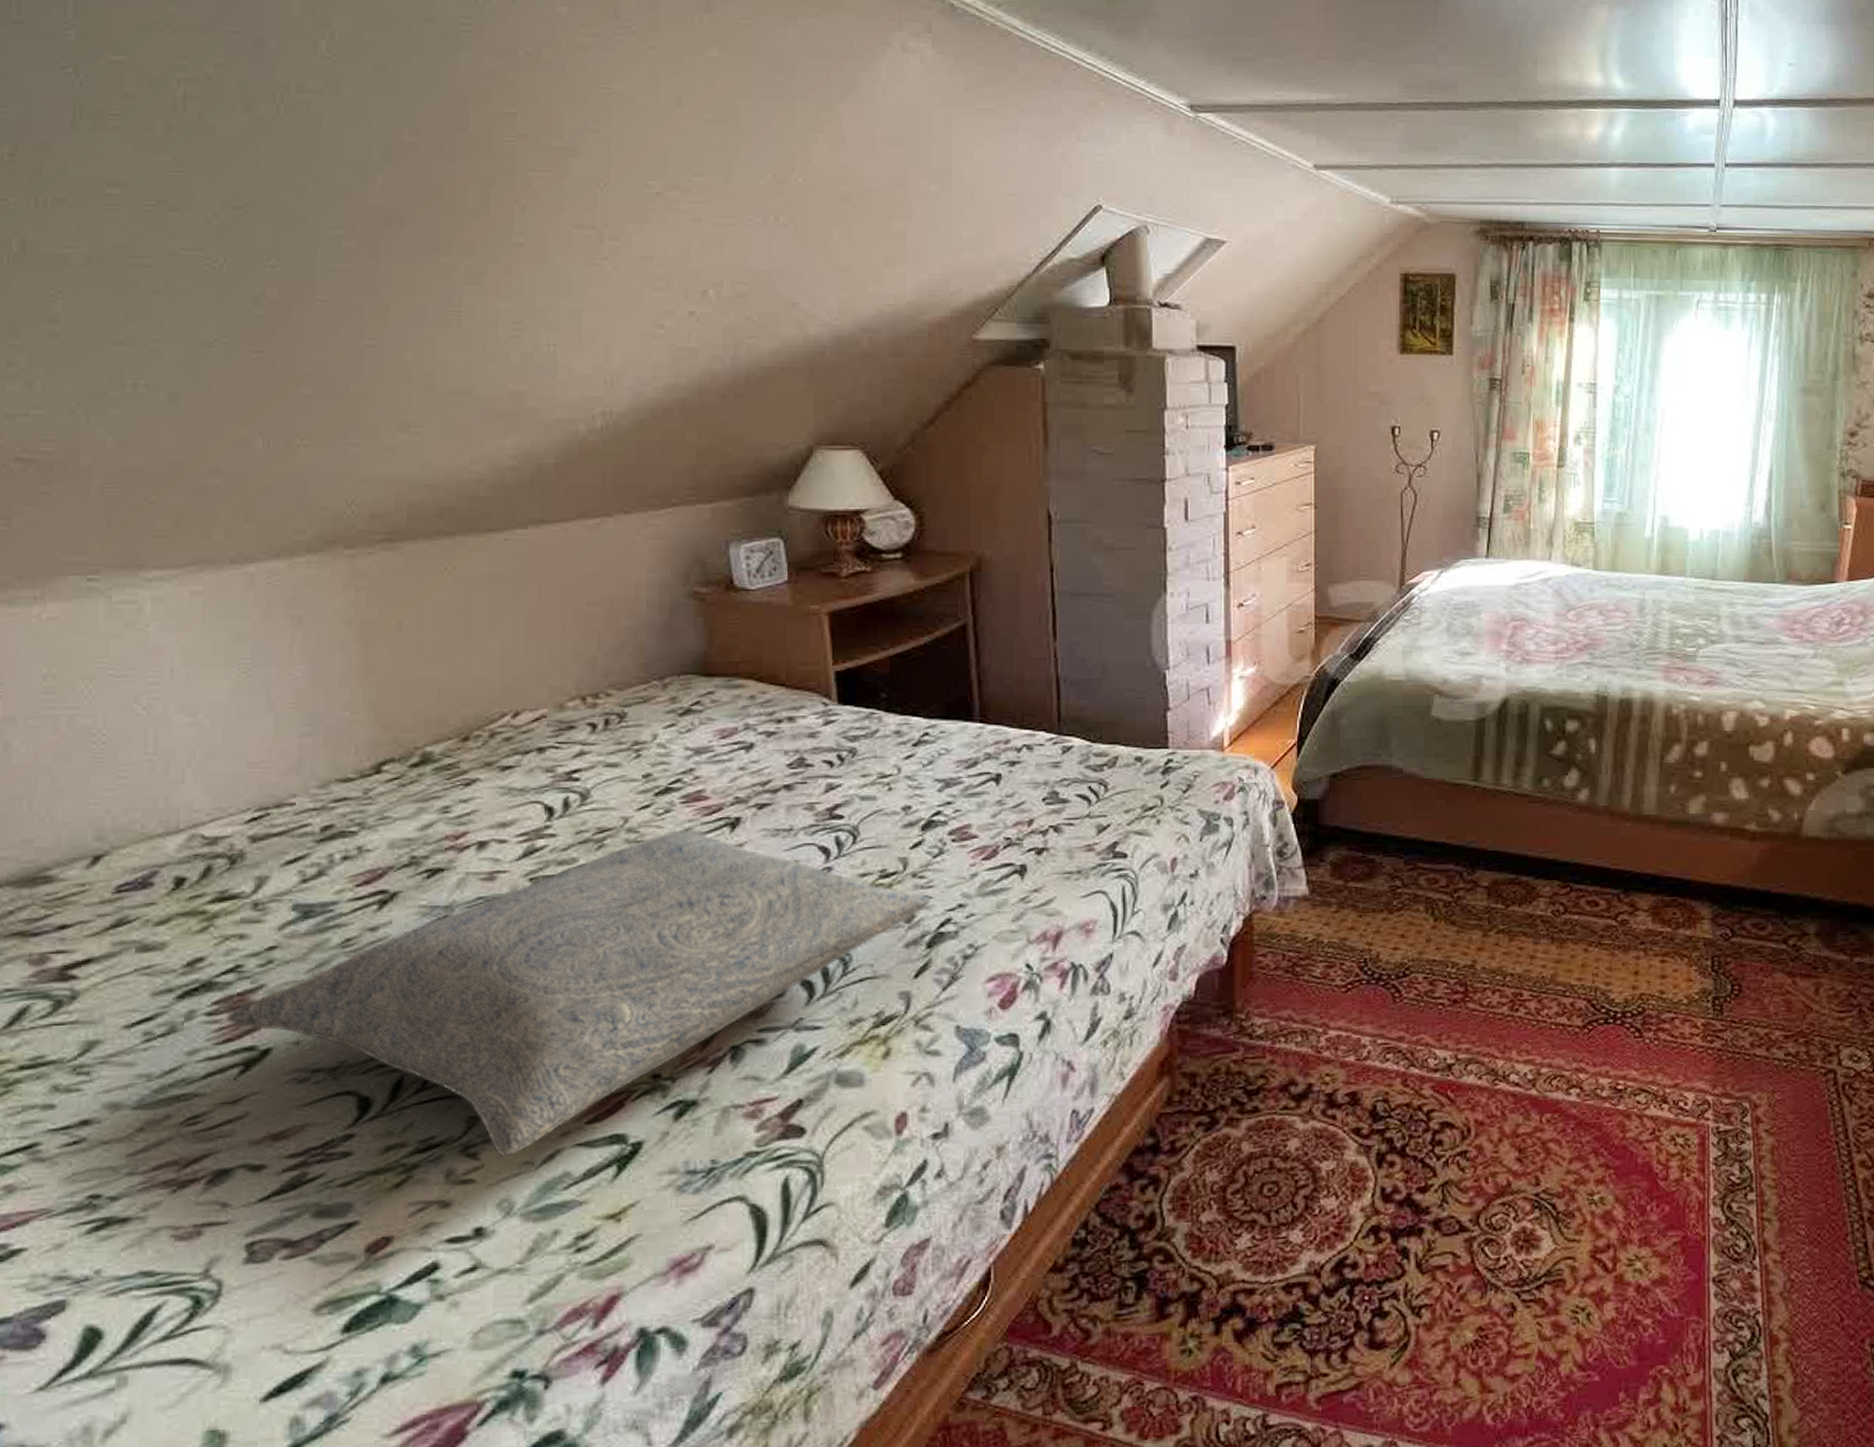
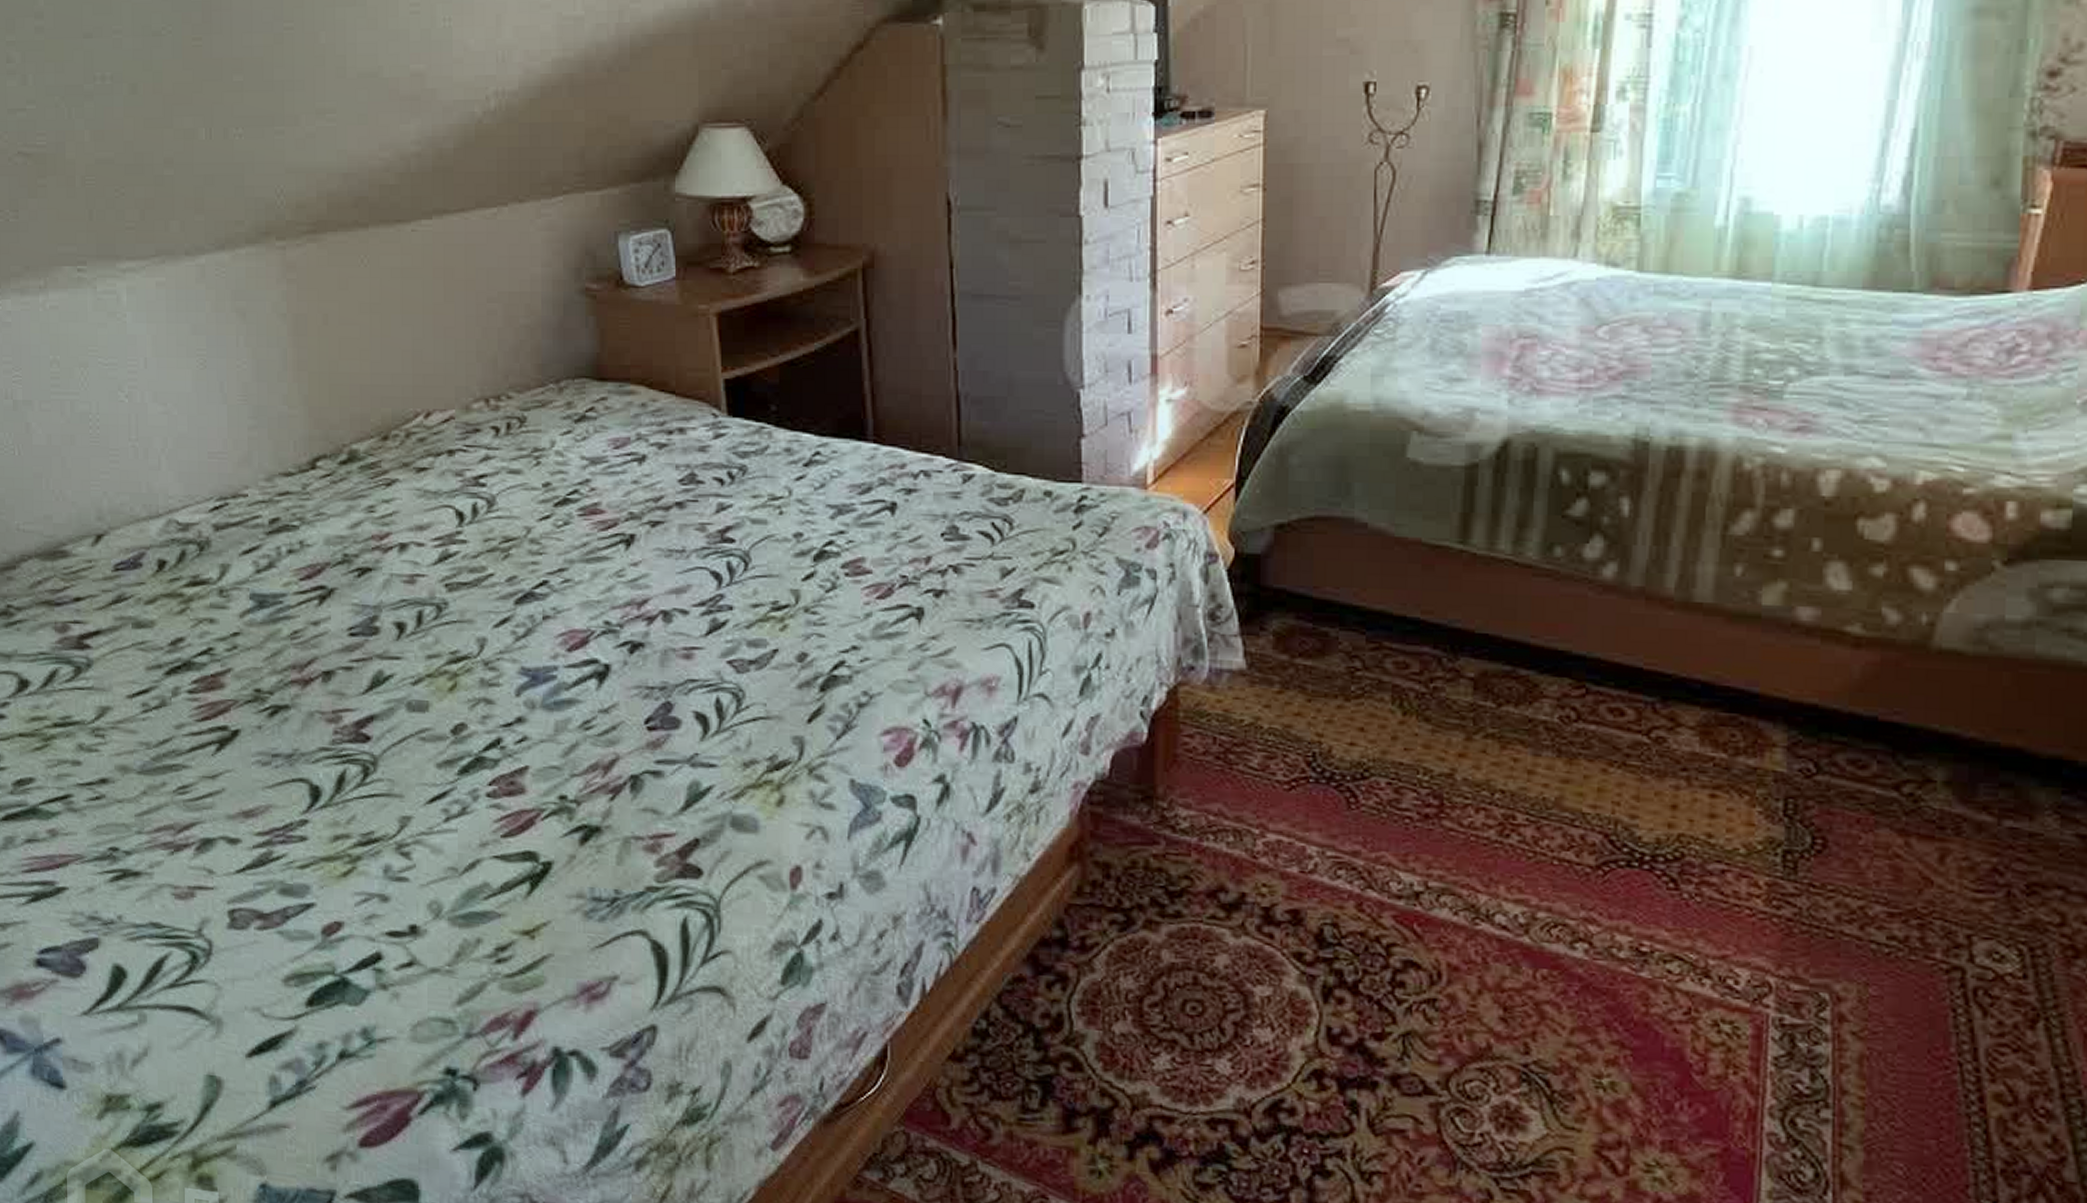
pillow: present [226,828,931,1156] -> none [203,543,824,860]

